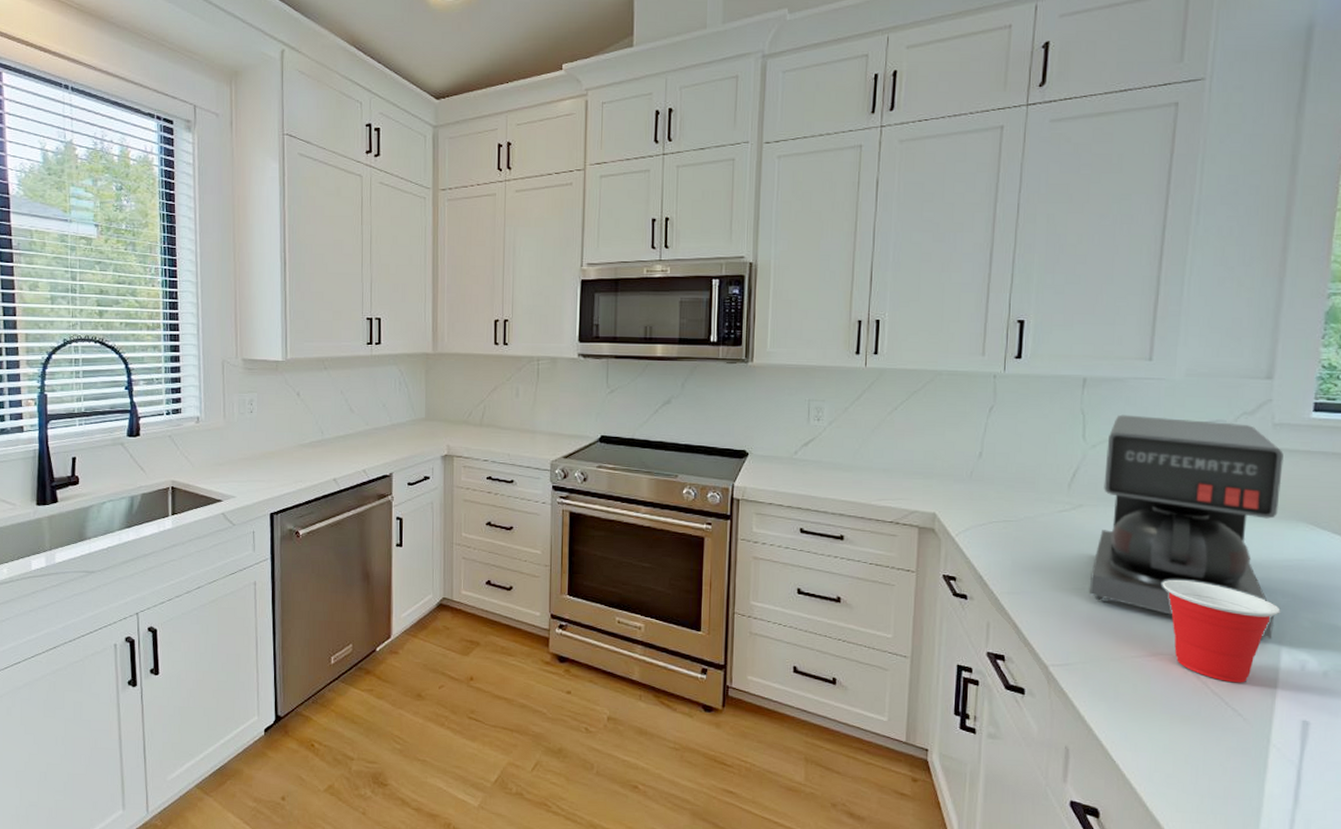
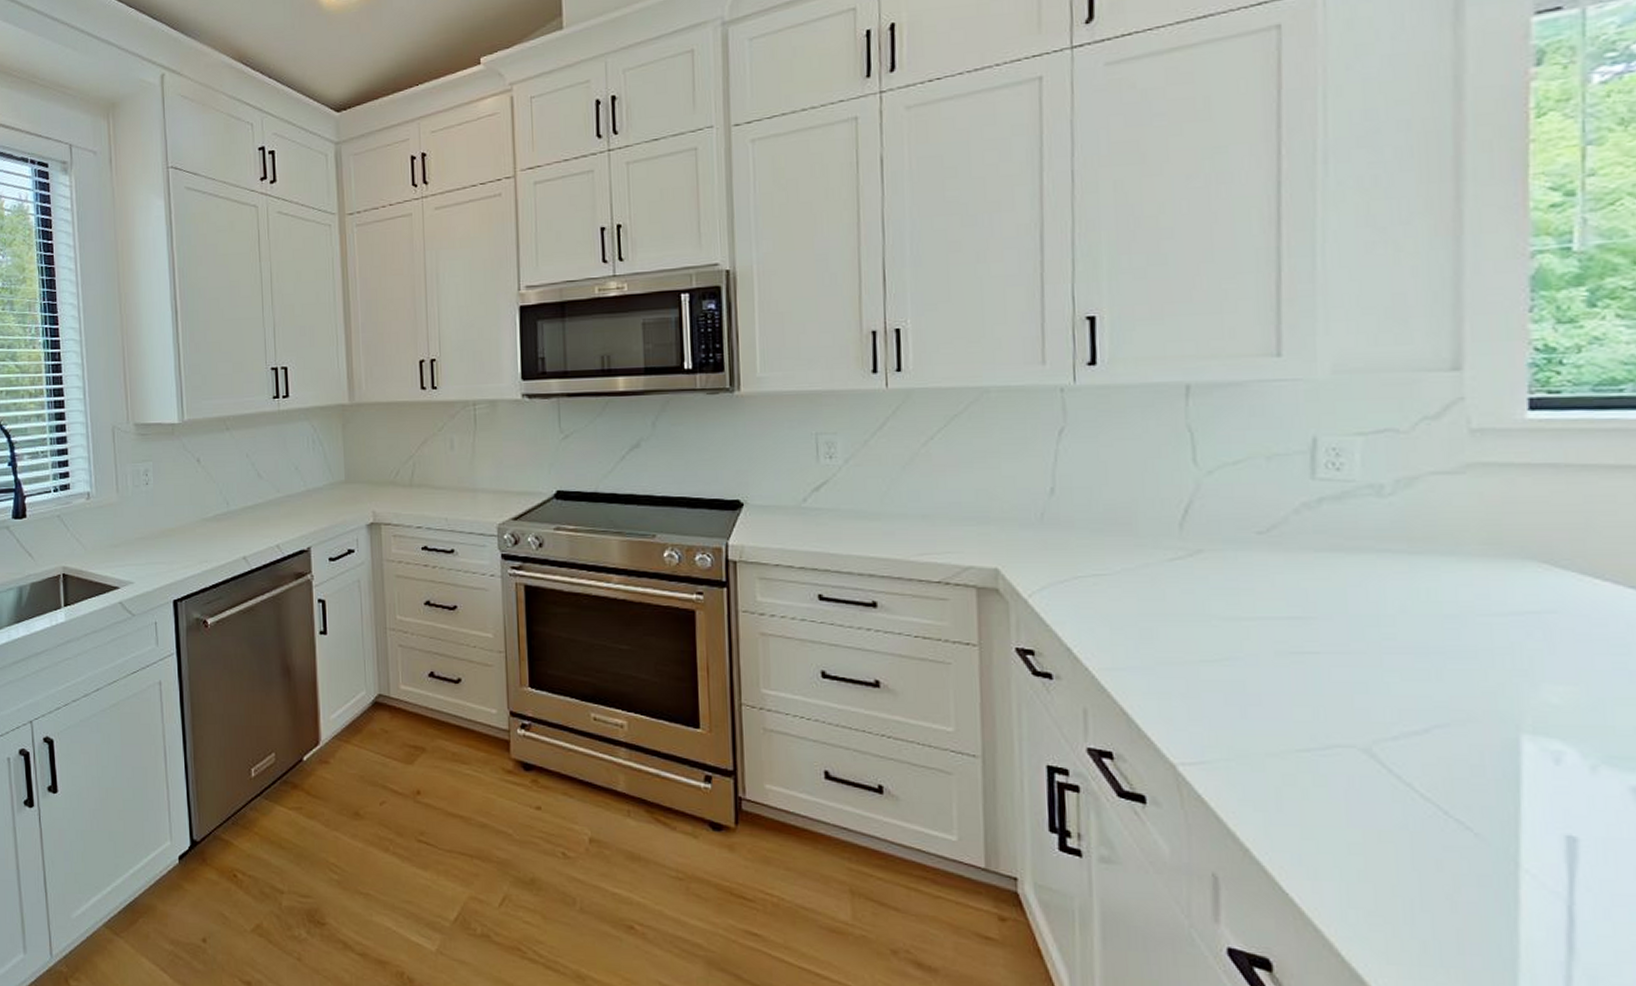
coffee maker: present [1090,414,1284,639] -> none [1224,429,1506,722]
cup: present [1162,579,1281,683] -> none [1329,644,1513,785]

